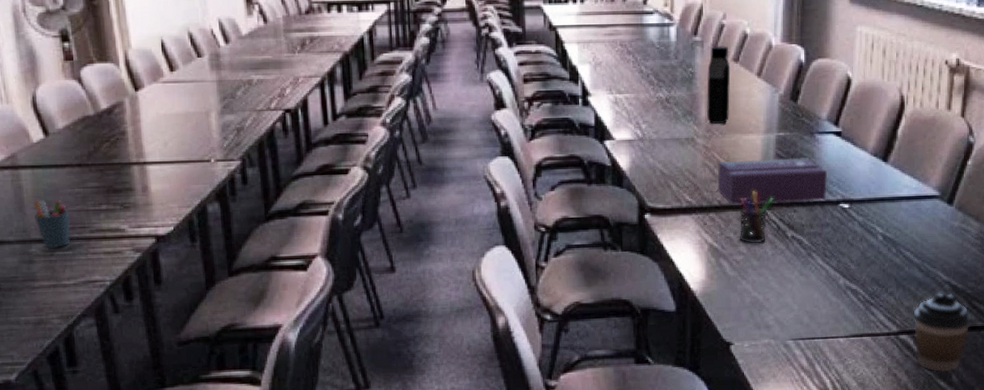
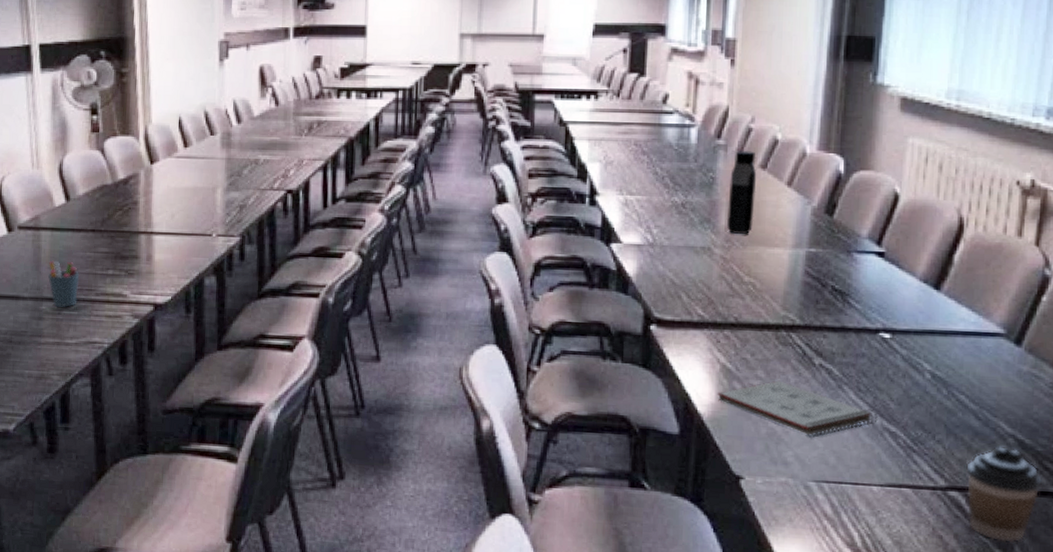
notepad: none [707,254,841,302] -> present [717,380,878,438]
tissue box: present [717,158,827,206] -> none [734,274,865,328]
pen holder: present [739,190,774,244] -> none [756,309,800,369]

